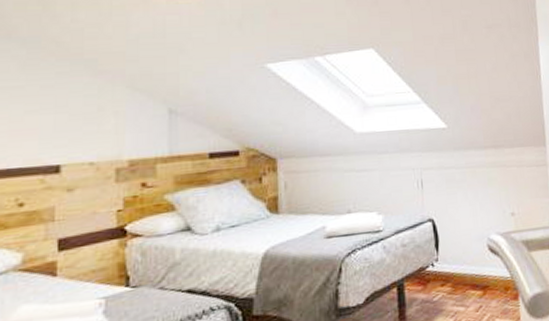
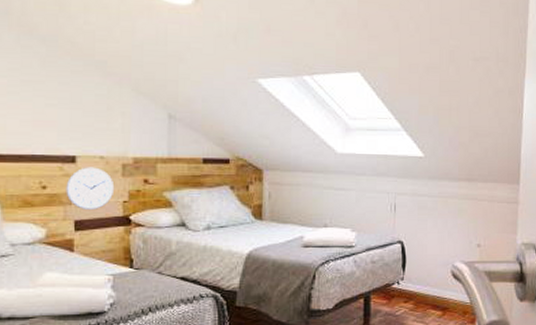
wall clock: none [47,175,107,226] -> present [66,167,115,211]

